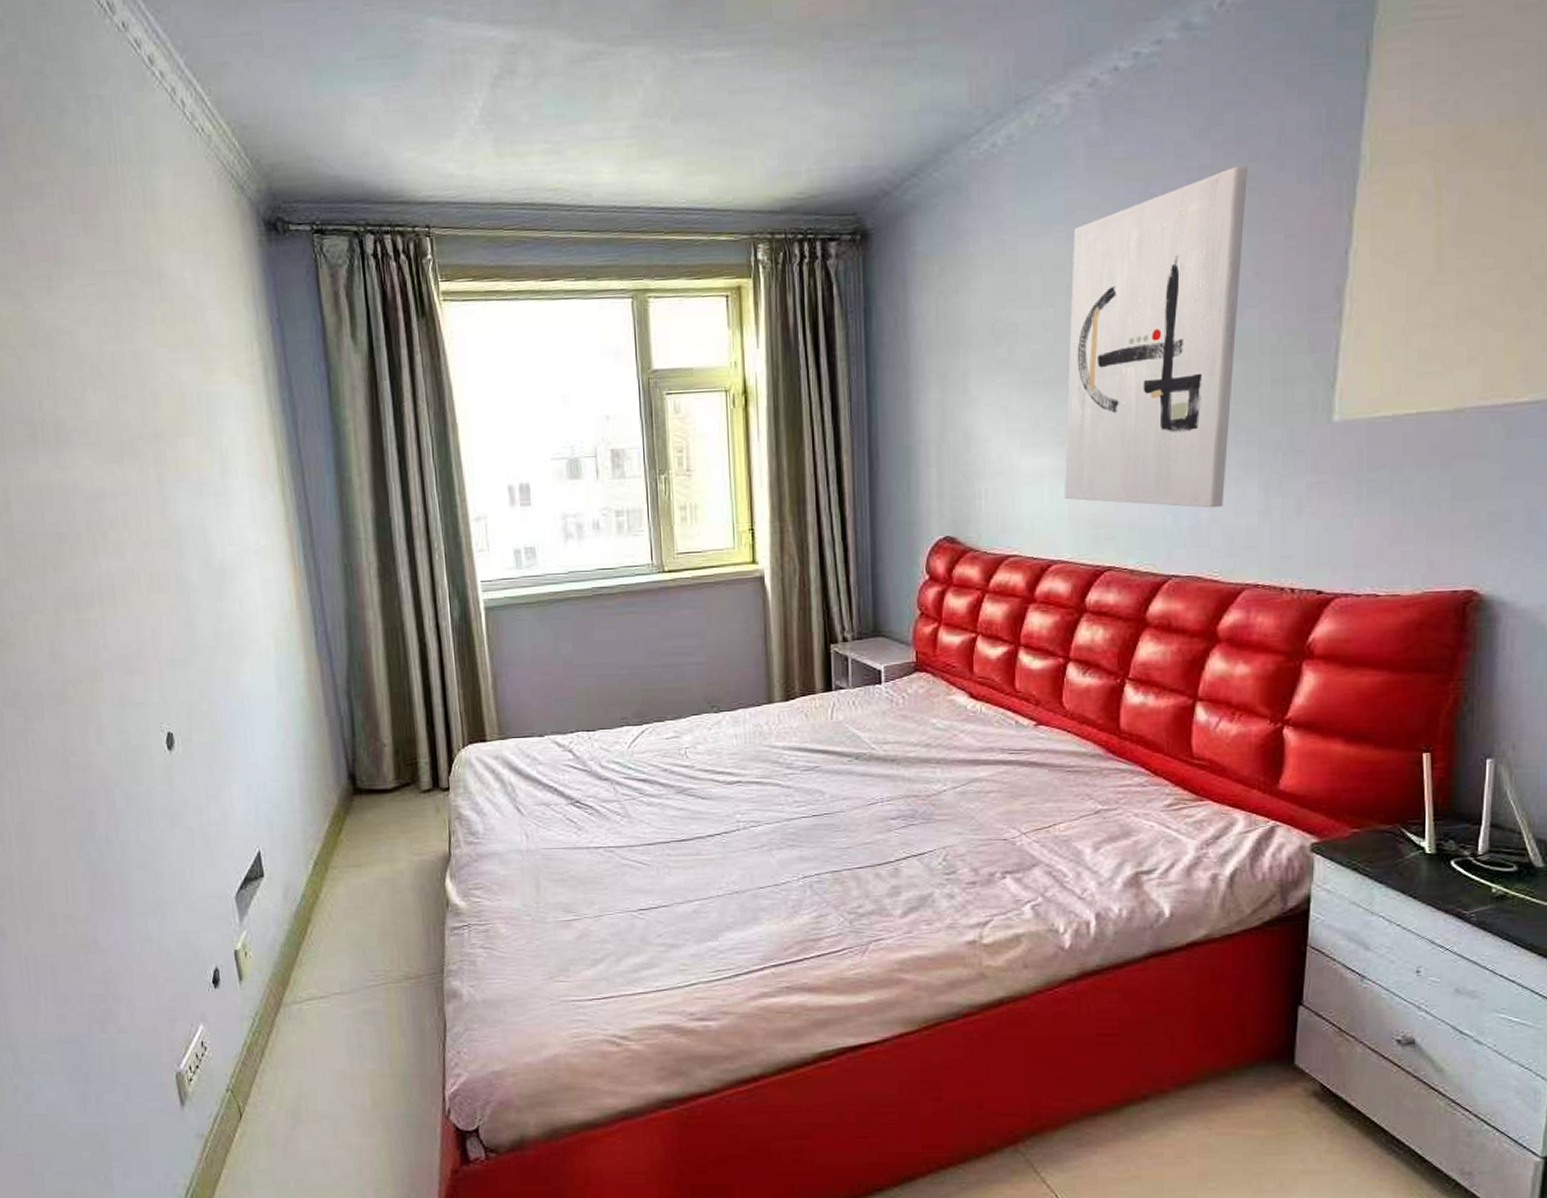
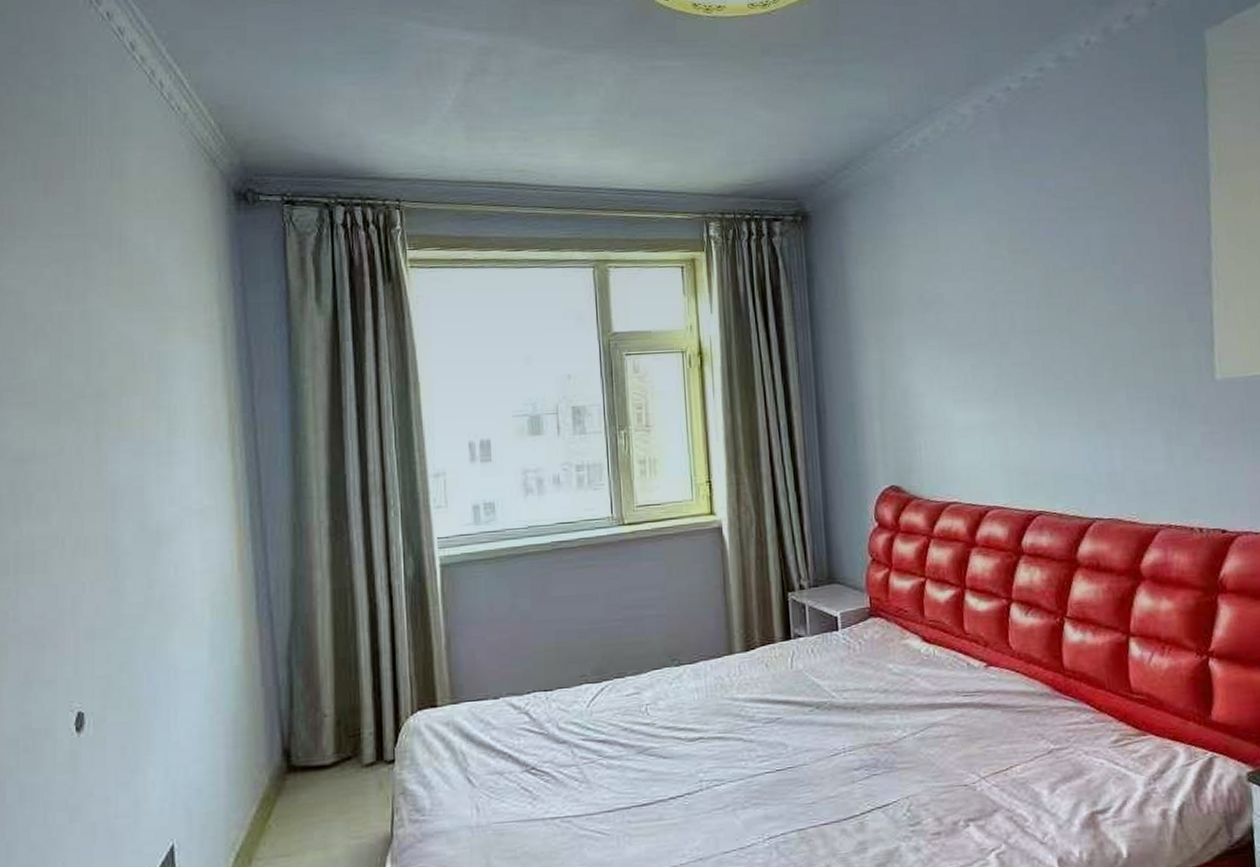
wall art: present [1064,166,1247,508] -> none [985,168,1133,457]

